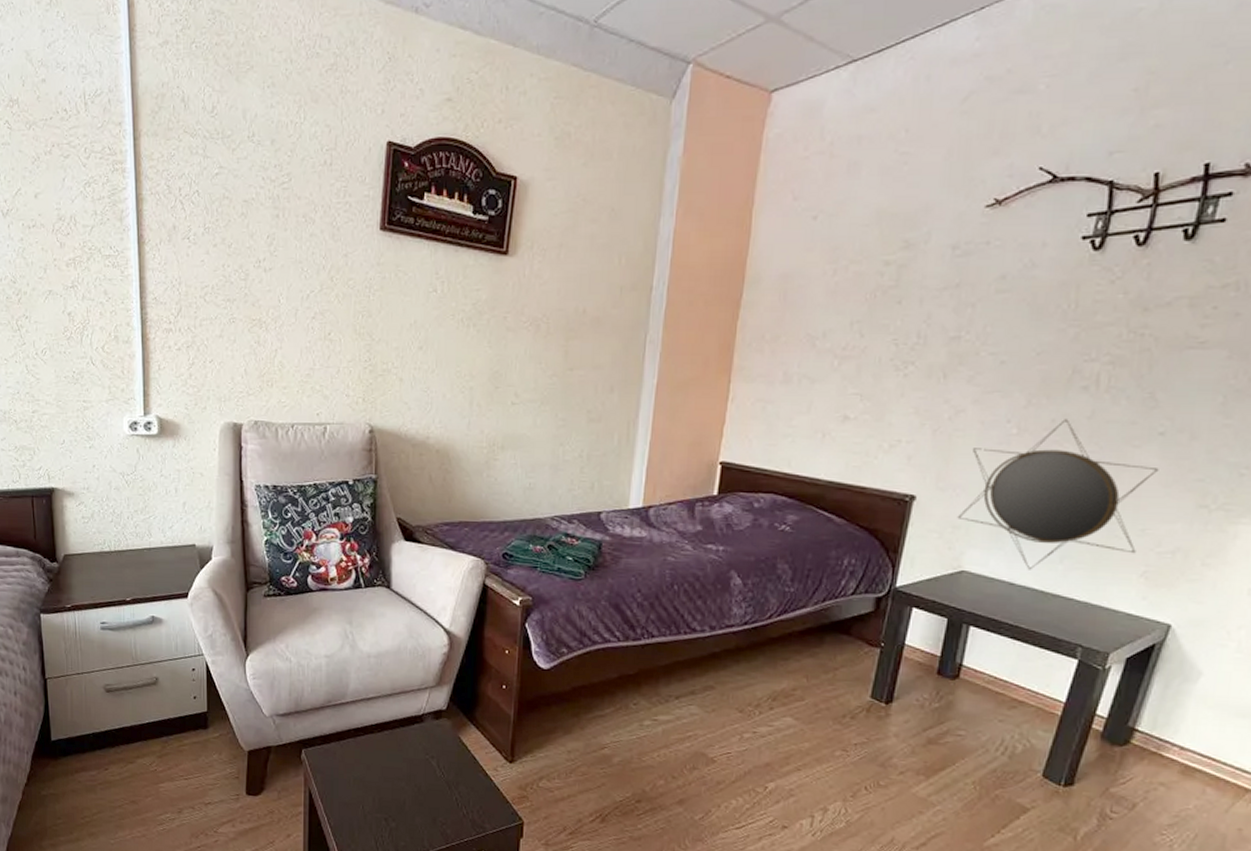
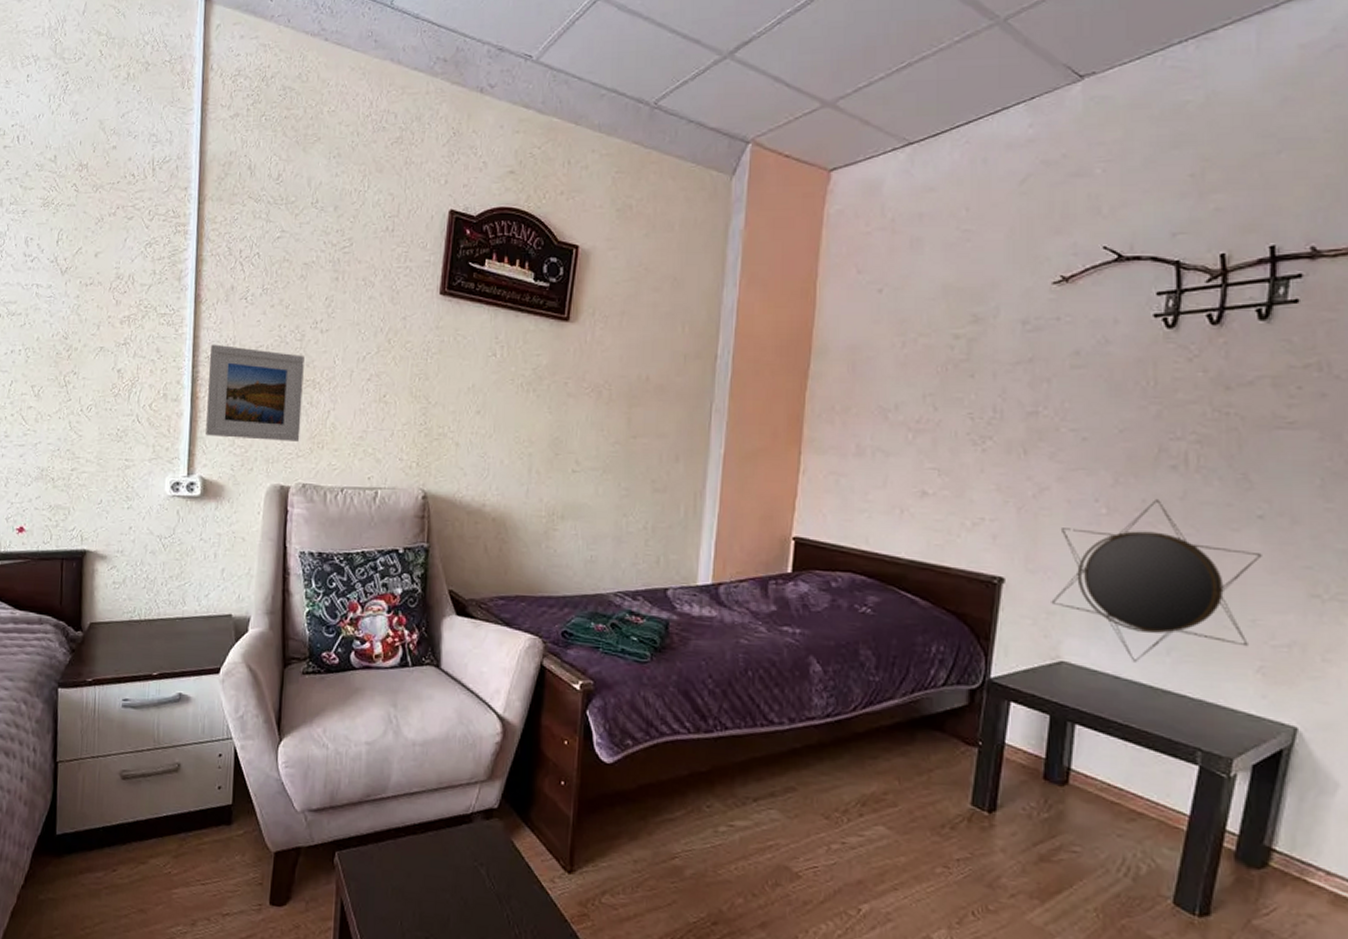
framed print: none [156,285,250,380] -> present [206,344,305,441]

